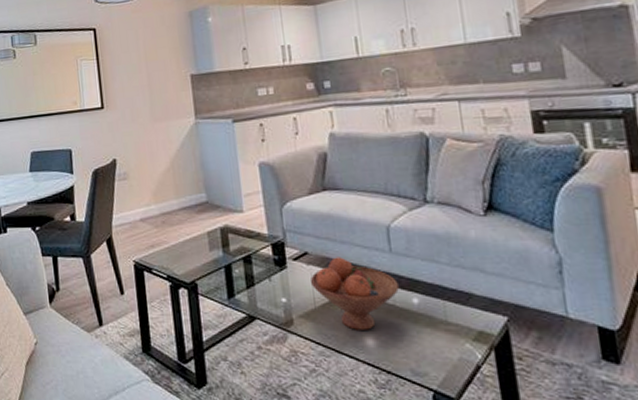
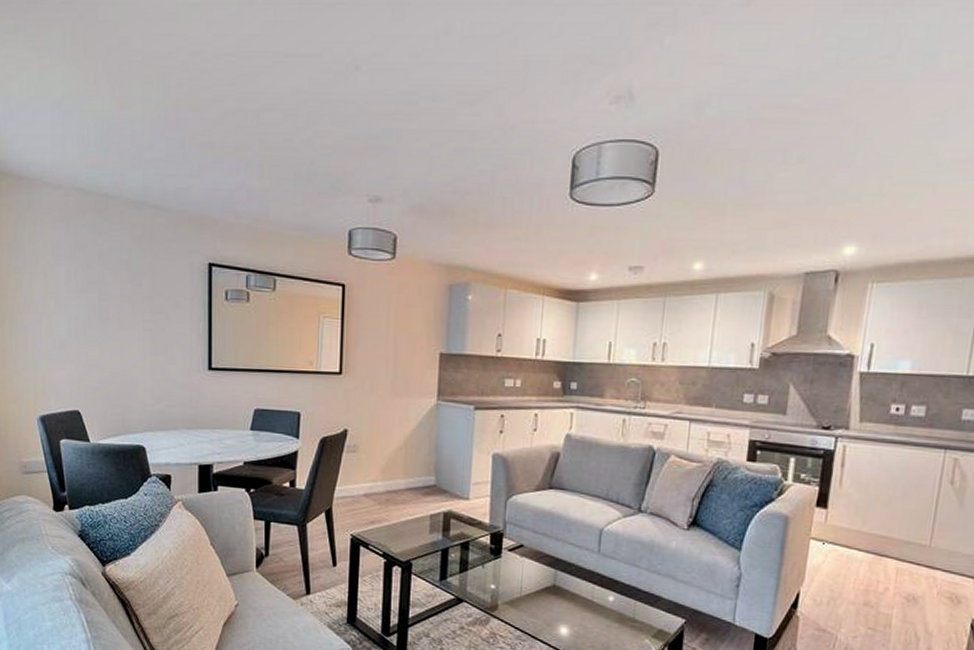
fruit bowl: present [310,257,399,330] -> none [520,552,599,621]

